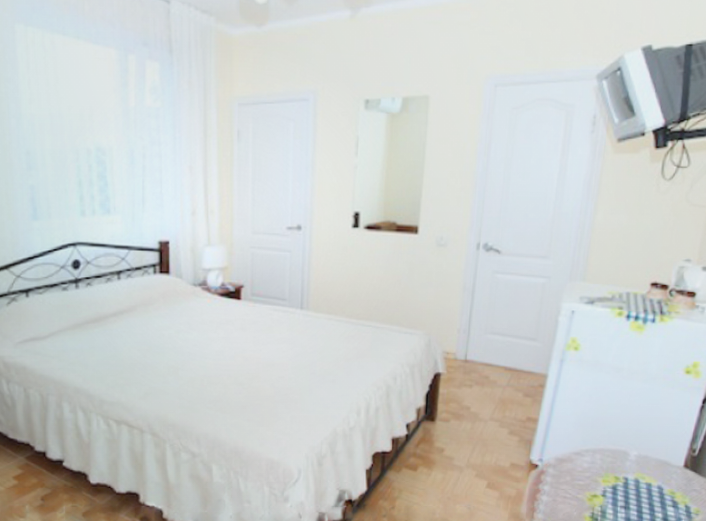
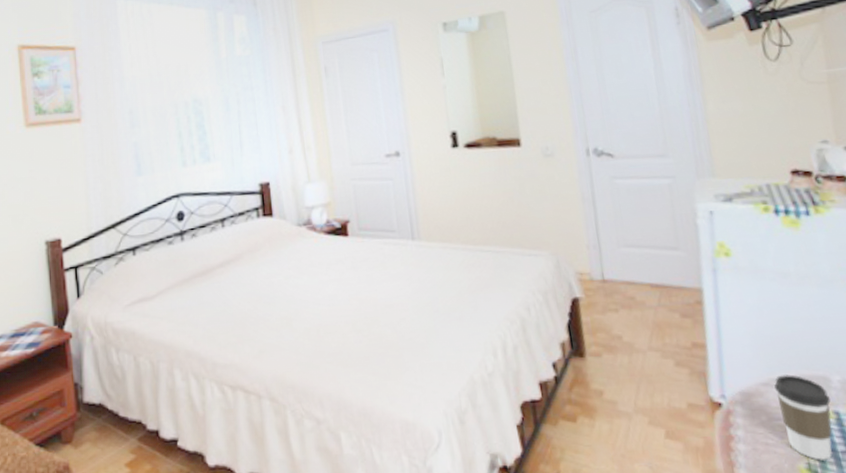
coffee cup: none [582,448,624,511] -> present [774,374,832,460]

